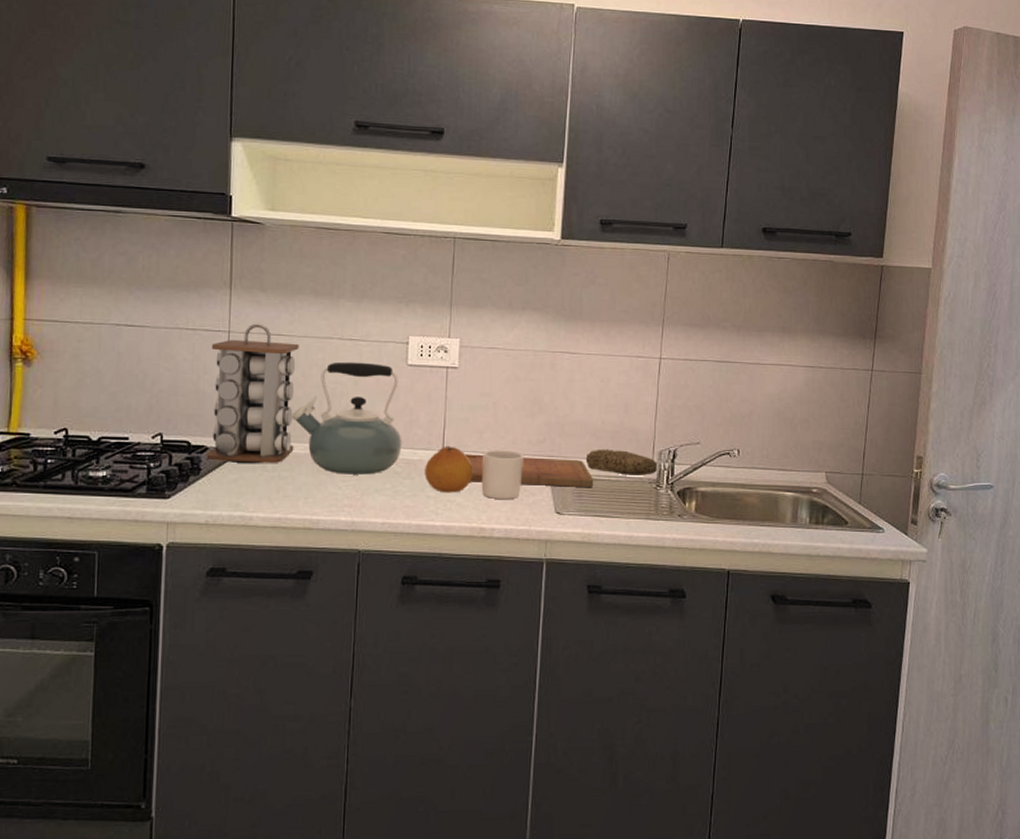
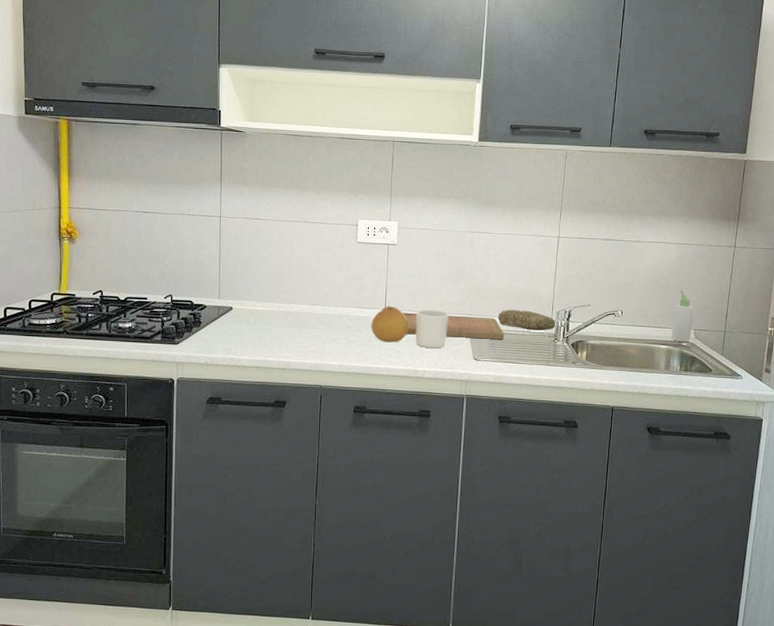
spice rack: present [206,323,299,464] -> none [205,210,274,319]
kettle: present [291,361,402,475] -> none [268,240,354,328]
bottle: none [799,424,825,489] -> present [671,290,694,343]

